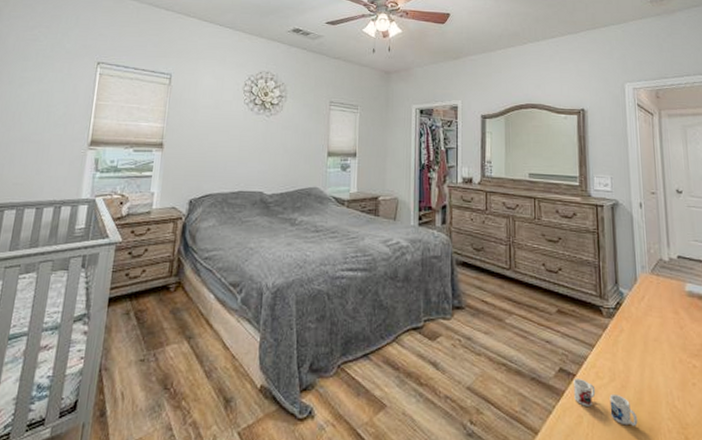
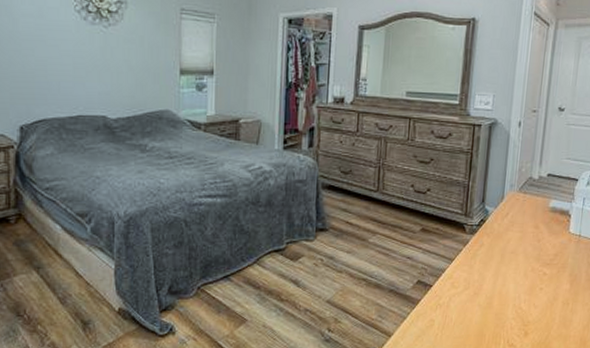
mug: present [574,379,638,426] -> none [429,289,485,326]

